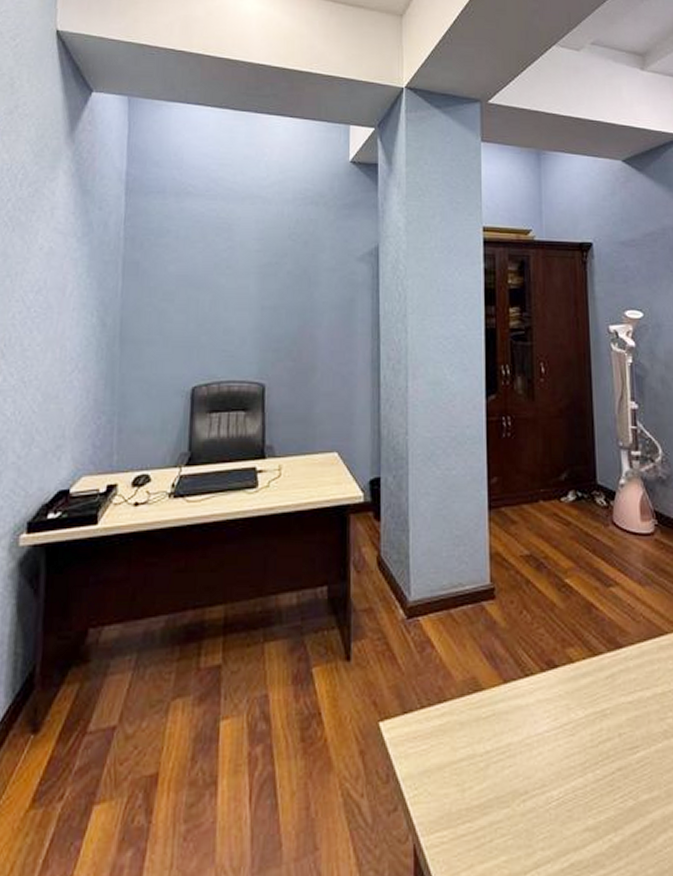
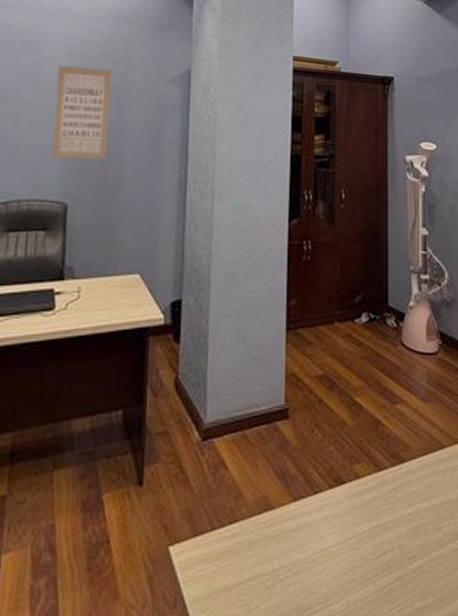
wall art: none [247,249,301,340] -> present [51,65,112,160]

